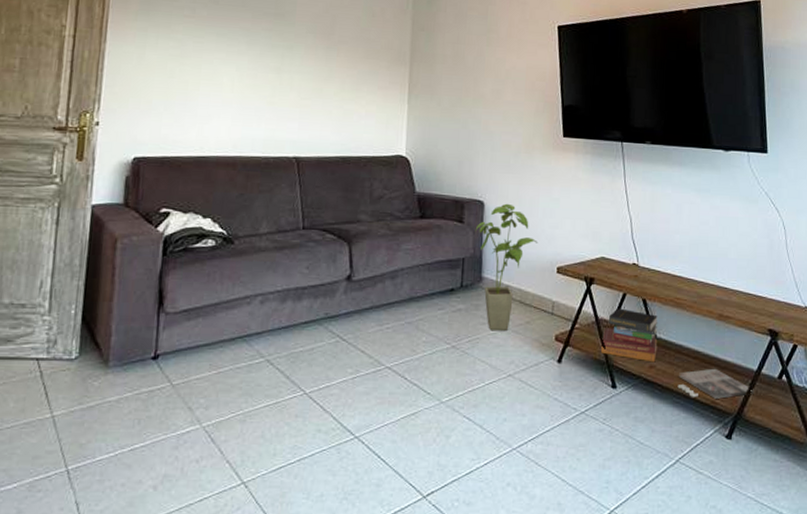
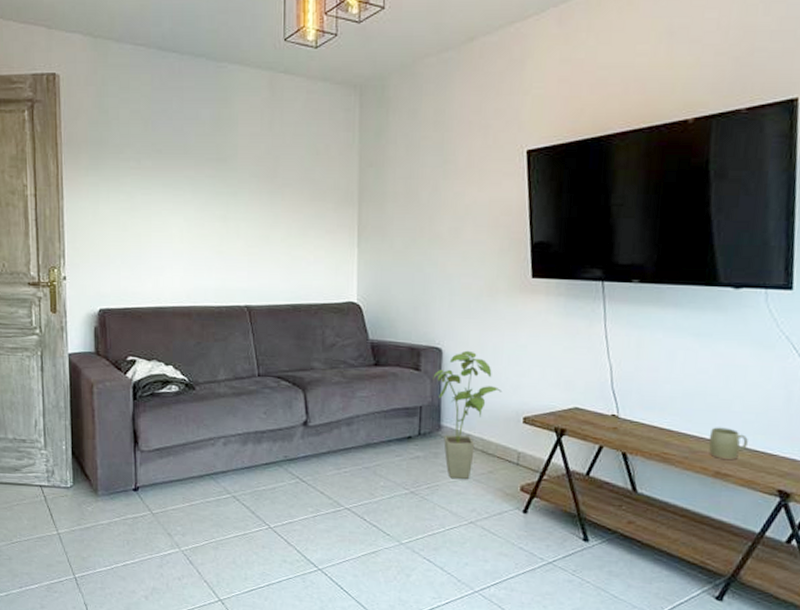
books: present [600,308,658,363] -> none [571,461,639,518]
magazine: present [677,368,754,399] -> none [660,527,754,560]
mug: none [712,273,743,302] -> present [708,427,748,459]

